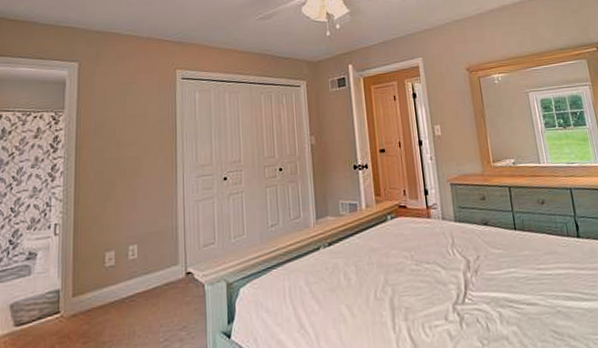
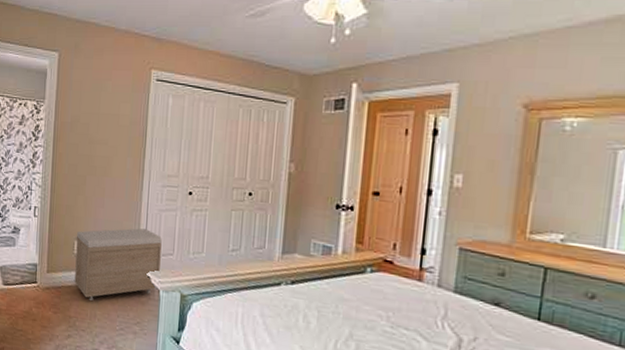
storage bench: none [106,223,202,316] -> present [74,228,162,301]

